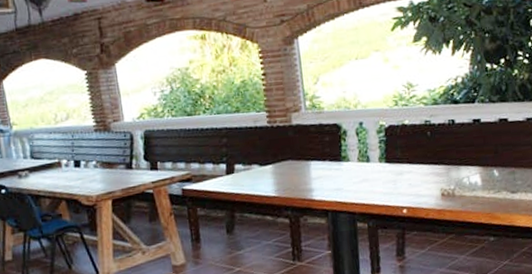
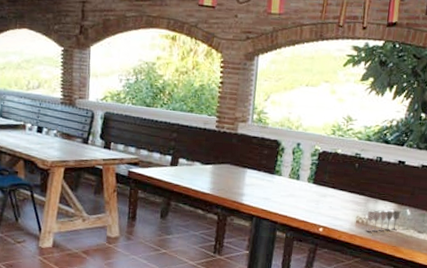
wine glass: none [452,173,488,204] -> present [365,210,401,232]

